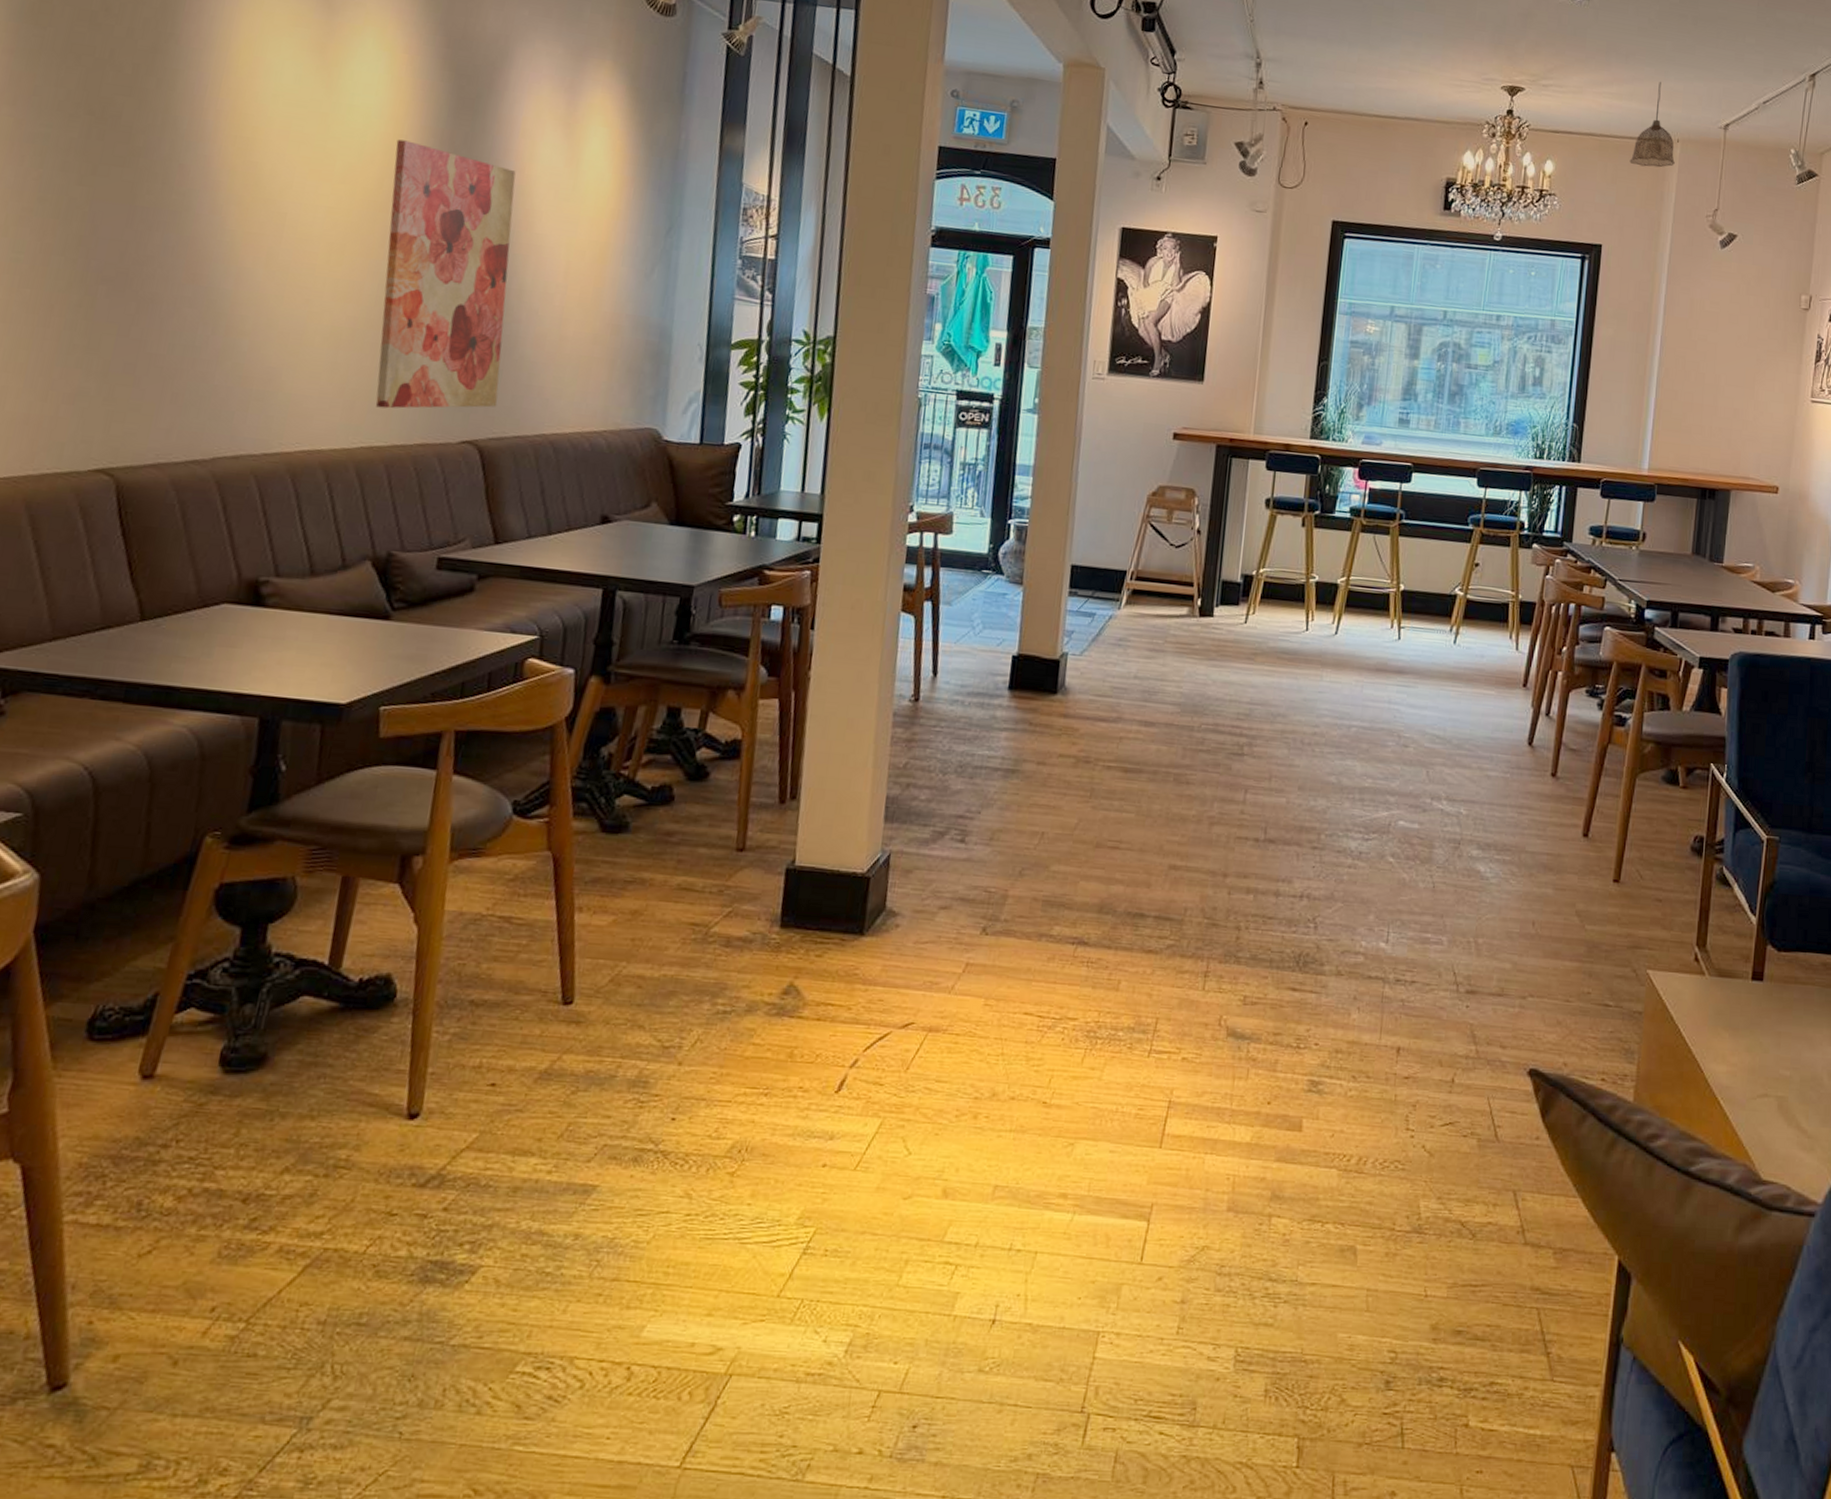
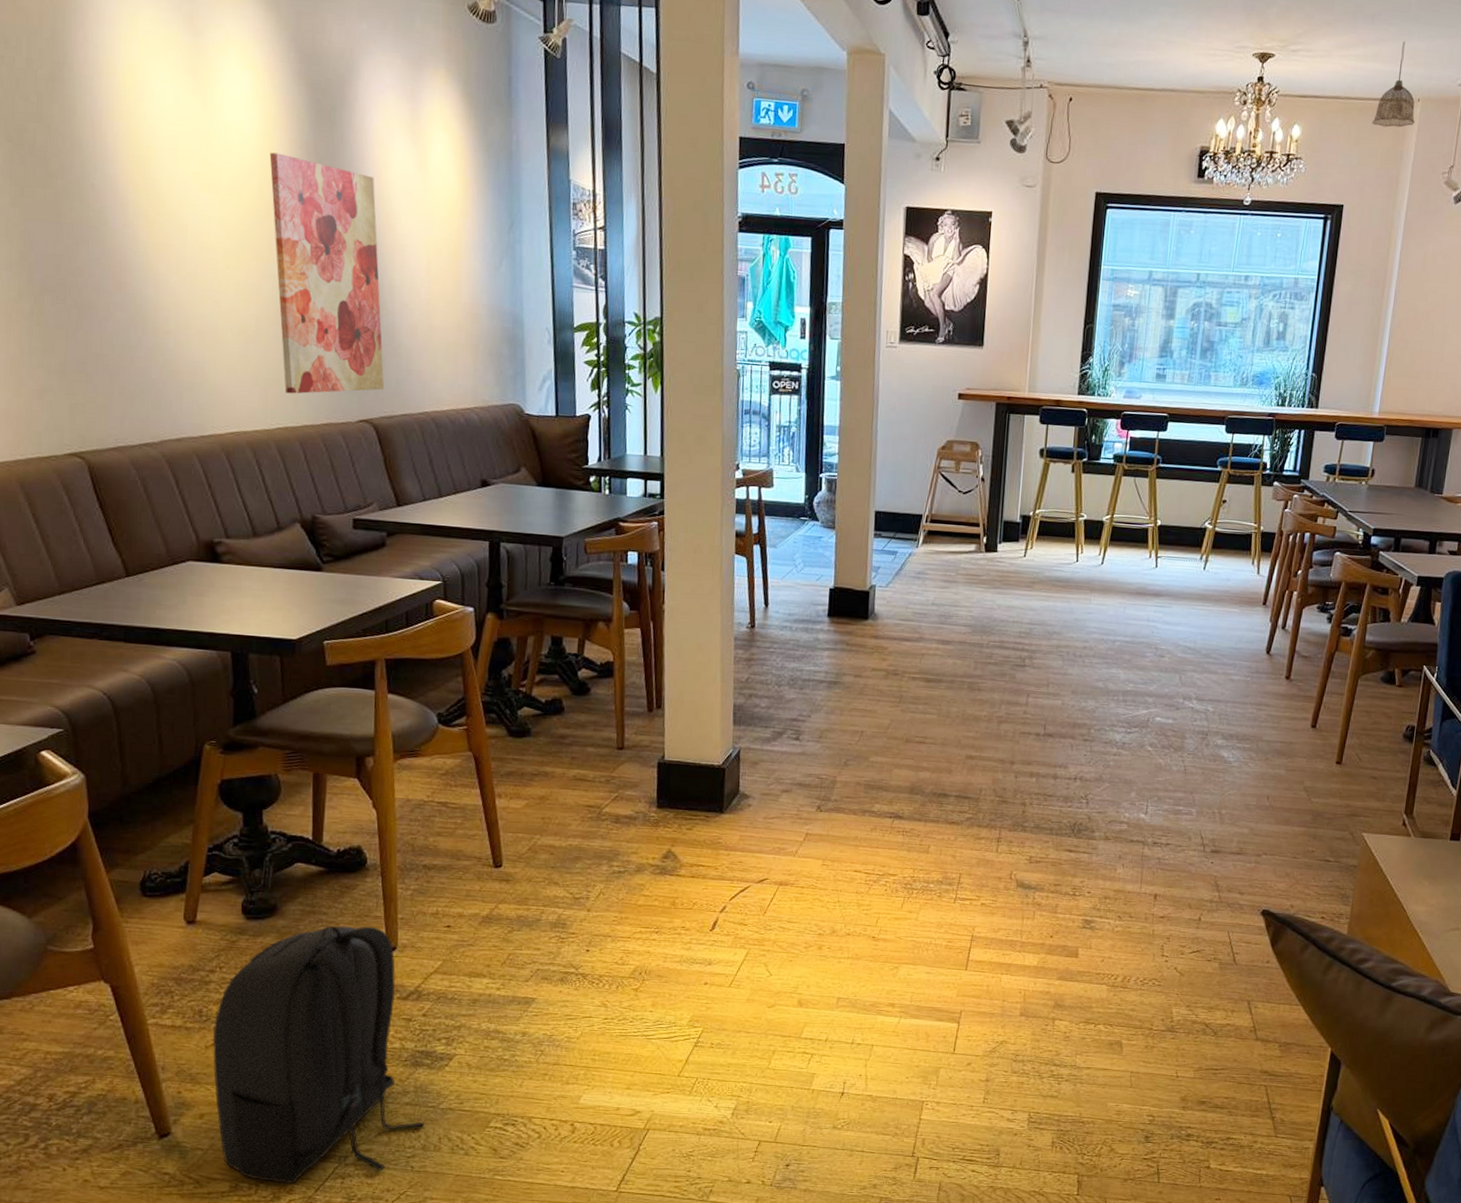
backpack: none [136,1083,427,1460] -> present [212,926,425,1184]

